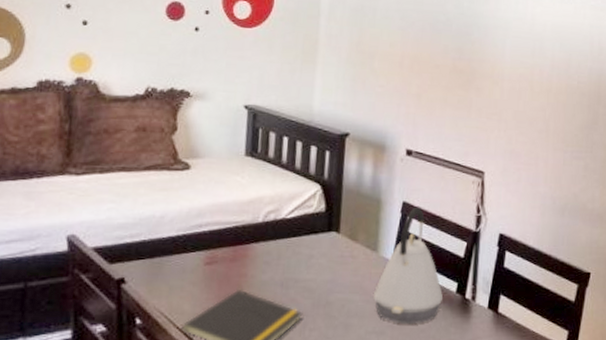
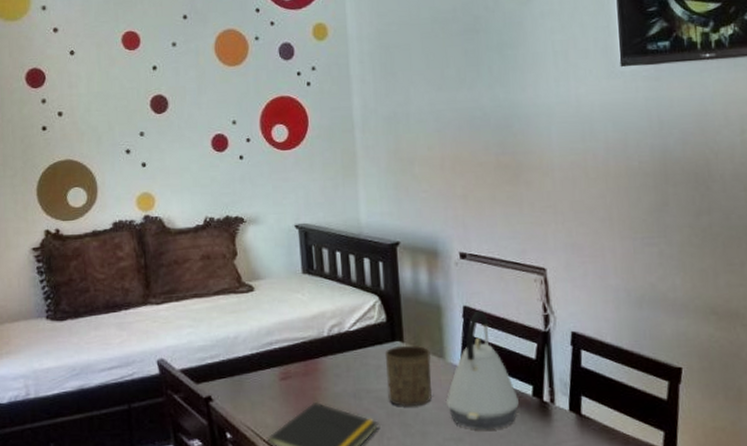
cup: none [316,236,366,299] -> present [384,345,432,407]

